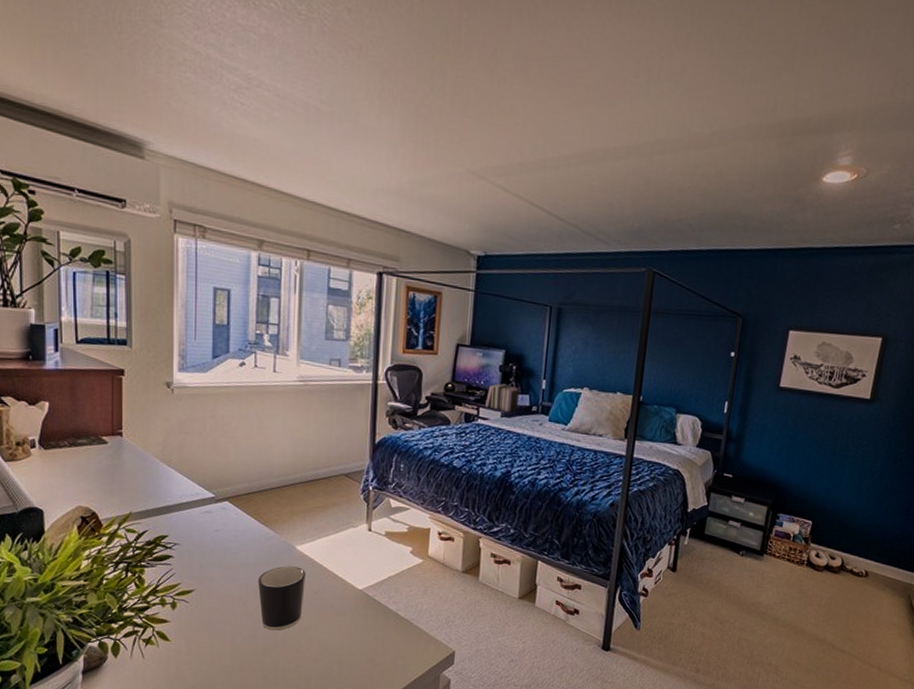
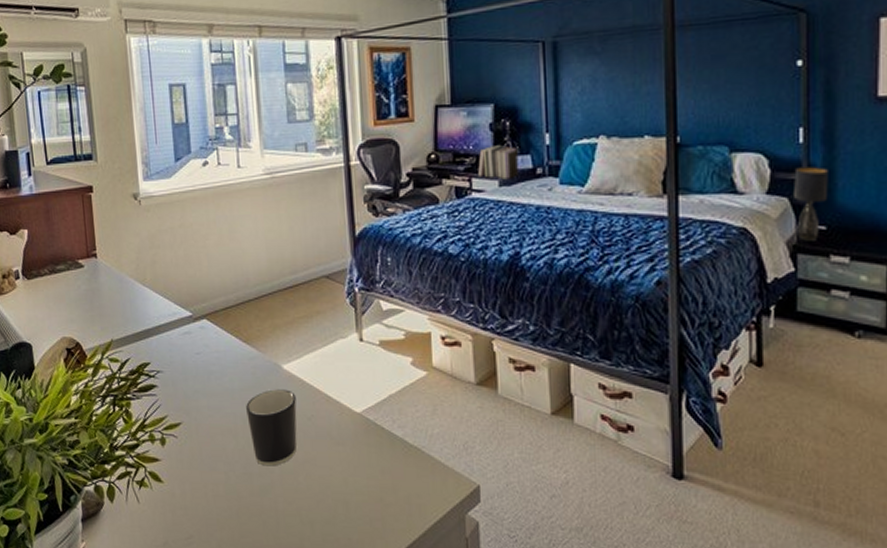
table lamp: none [713,430,740,486] -> present [792,167,828,243]

